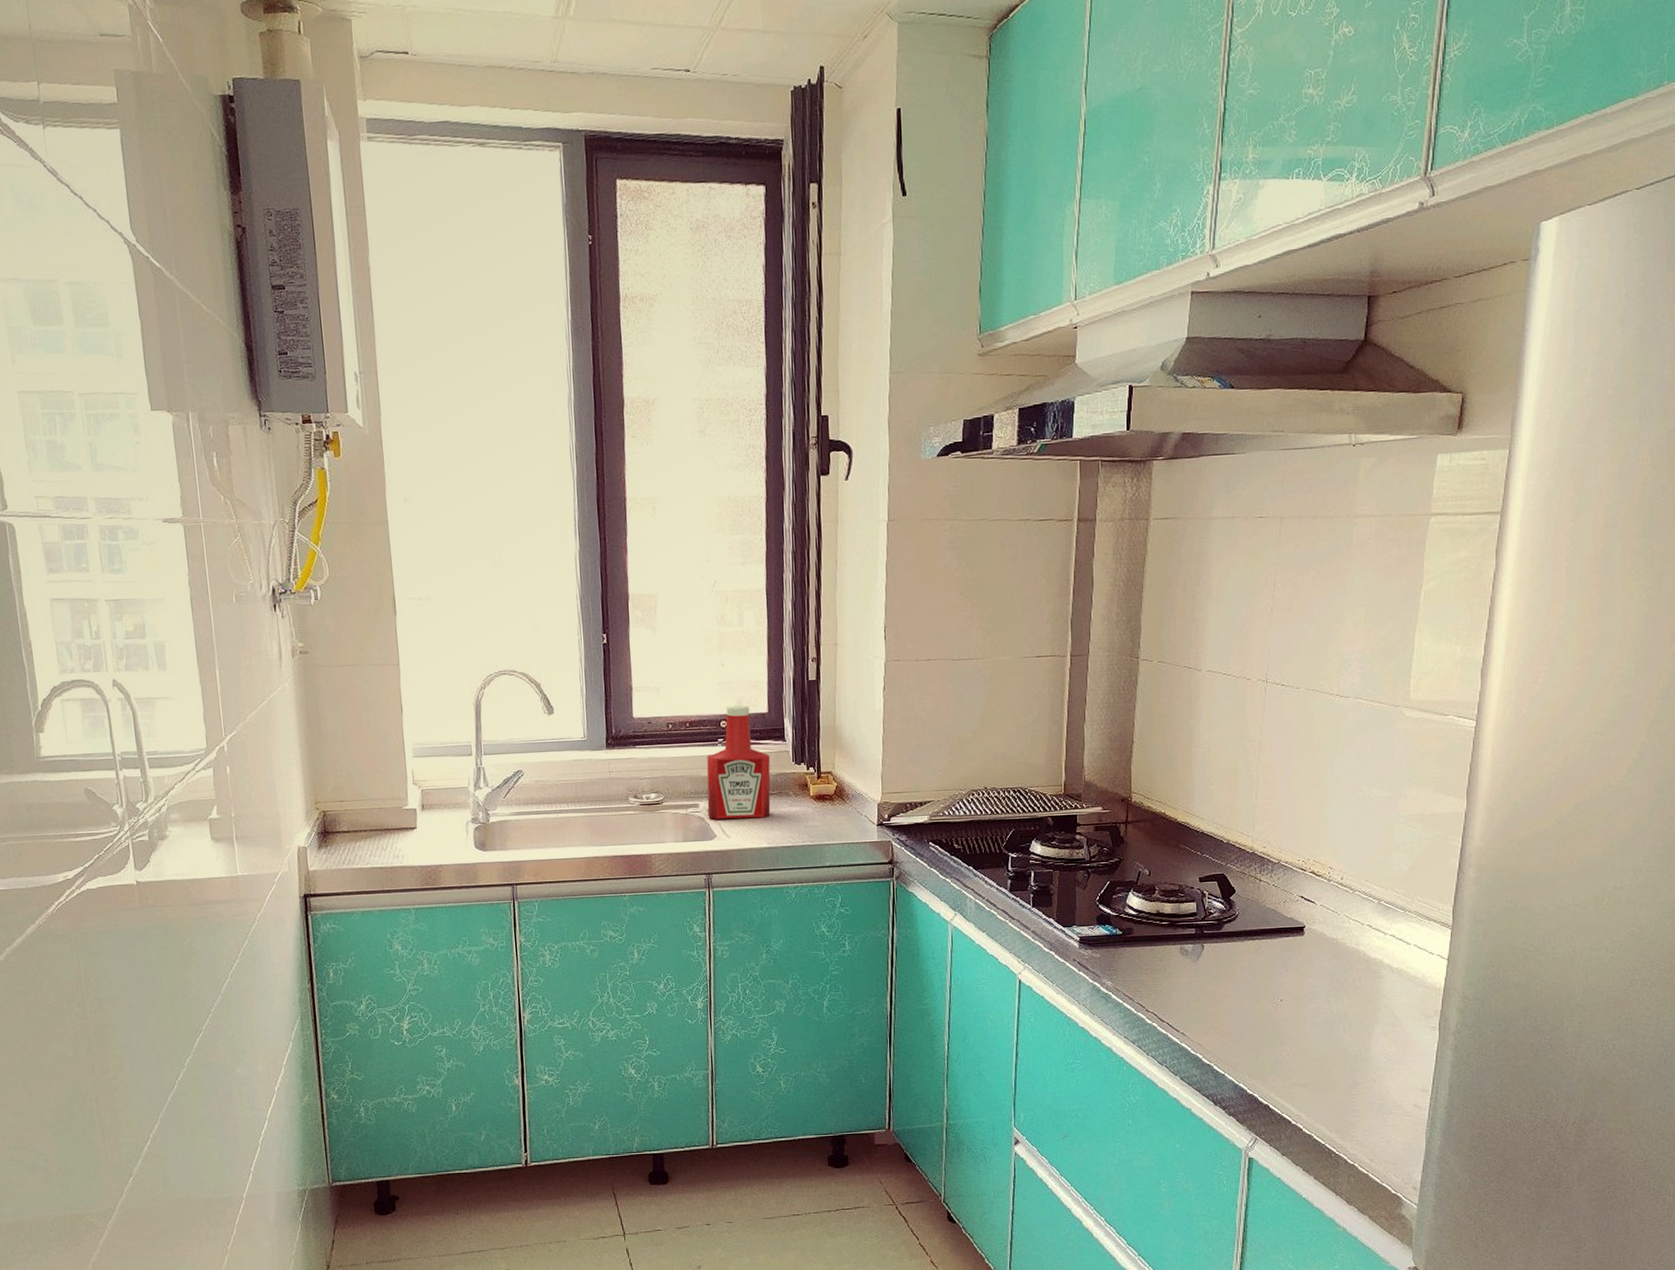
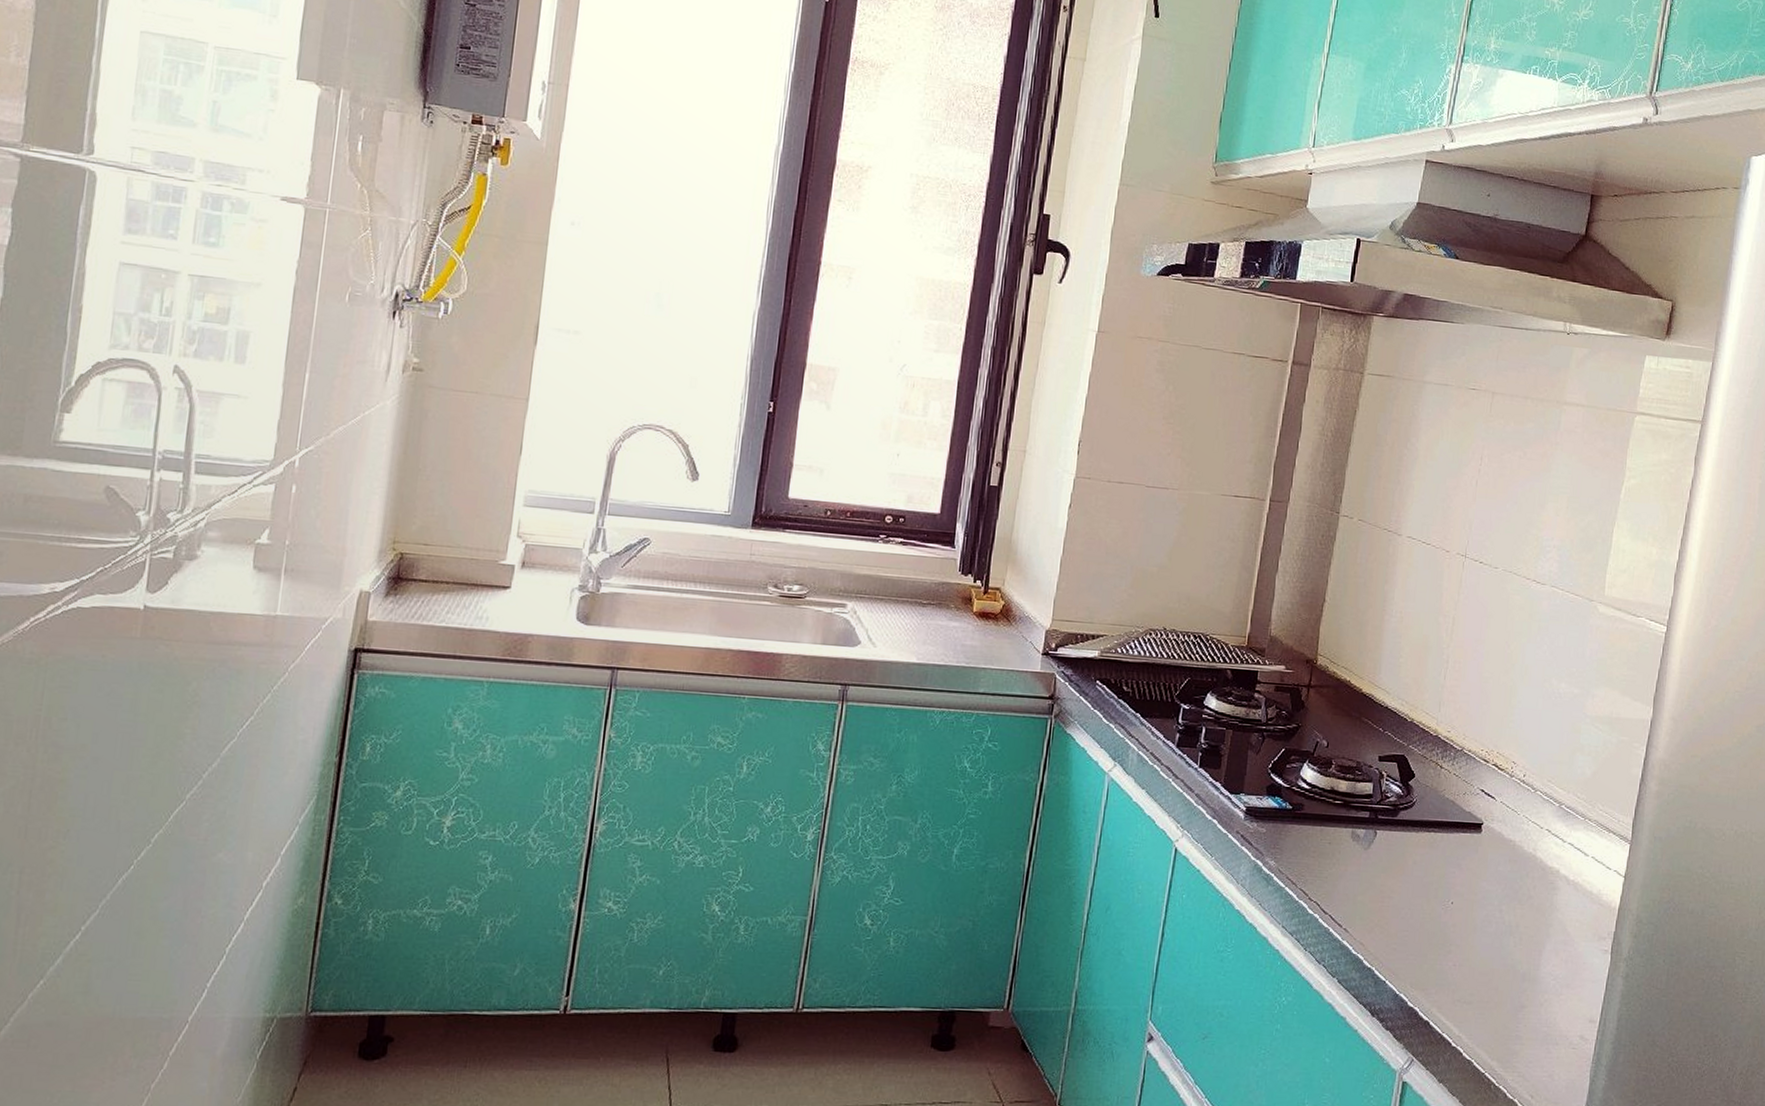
ketchup bottle: present [706,705,771,820] -> none [855,501,934,630]

